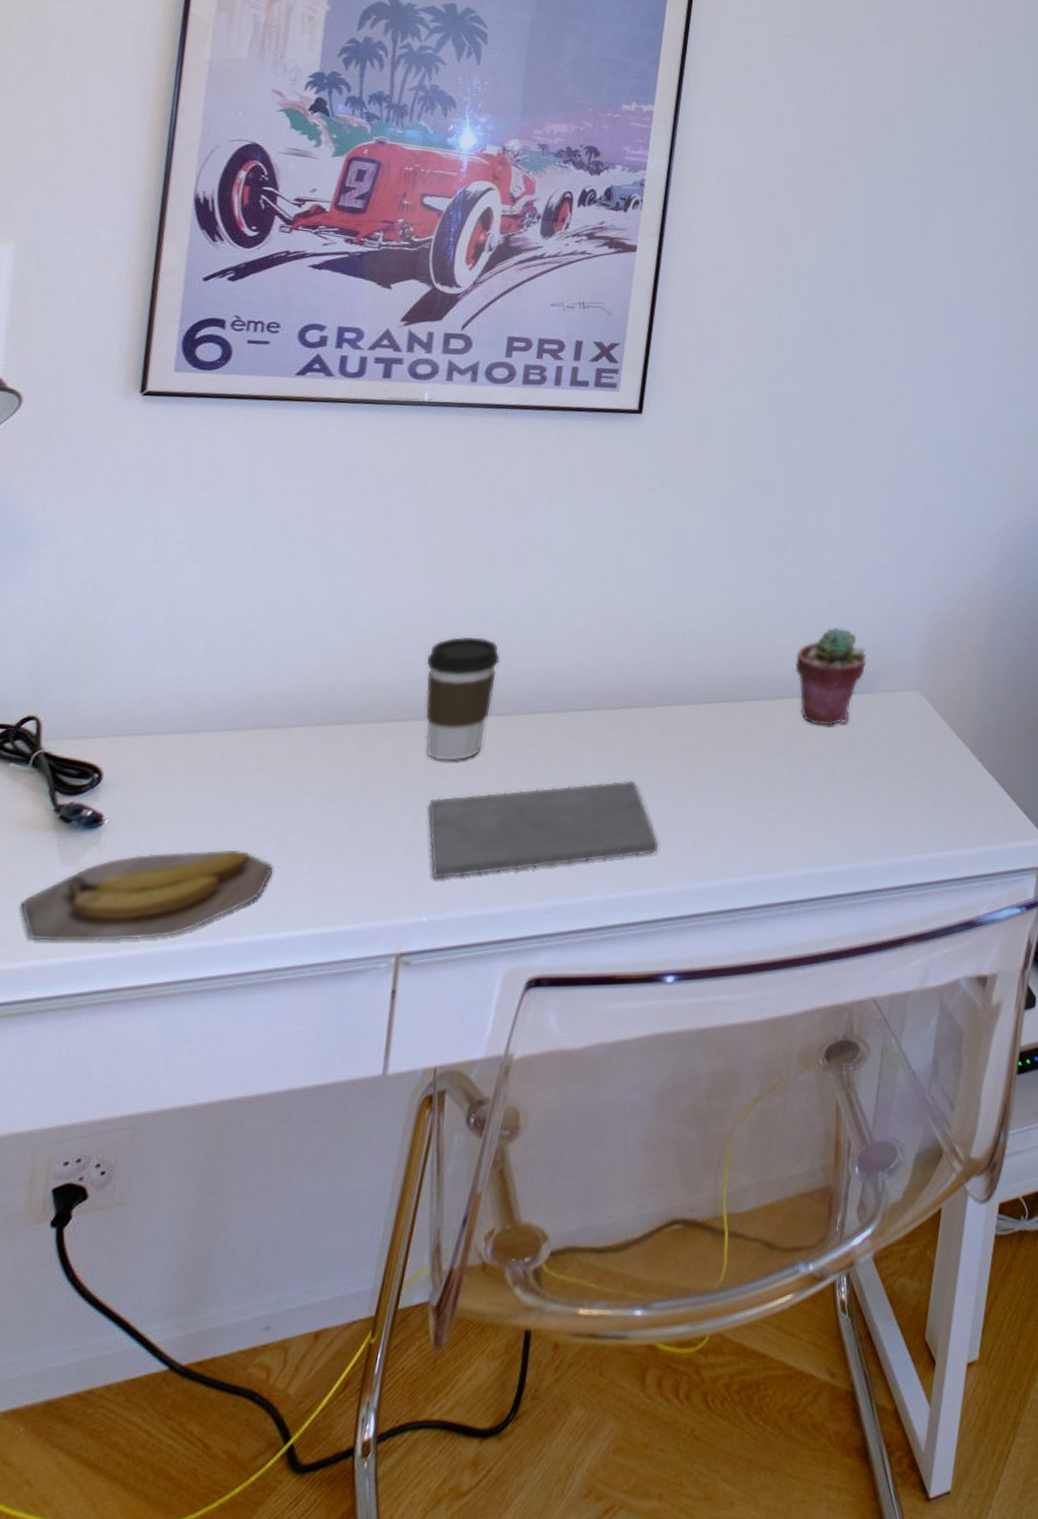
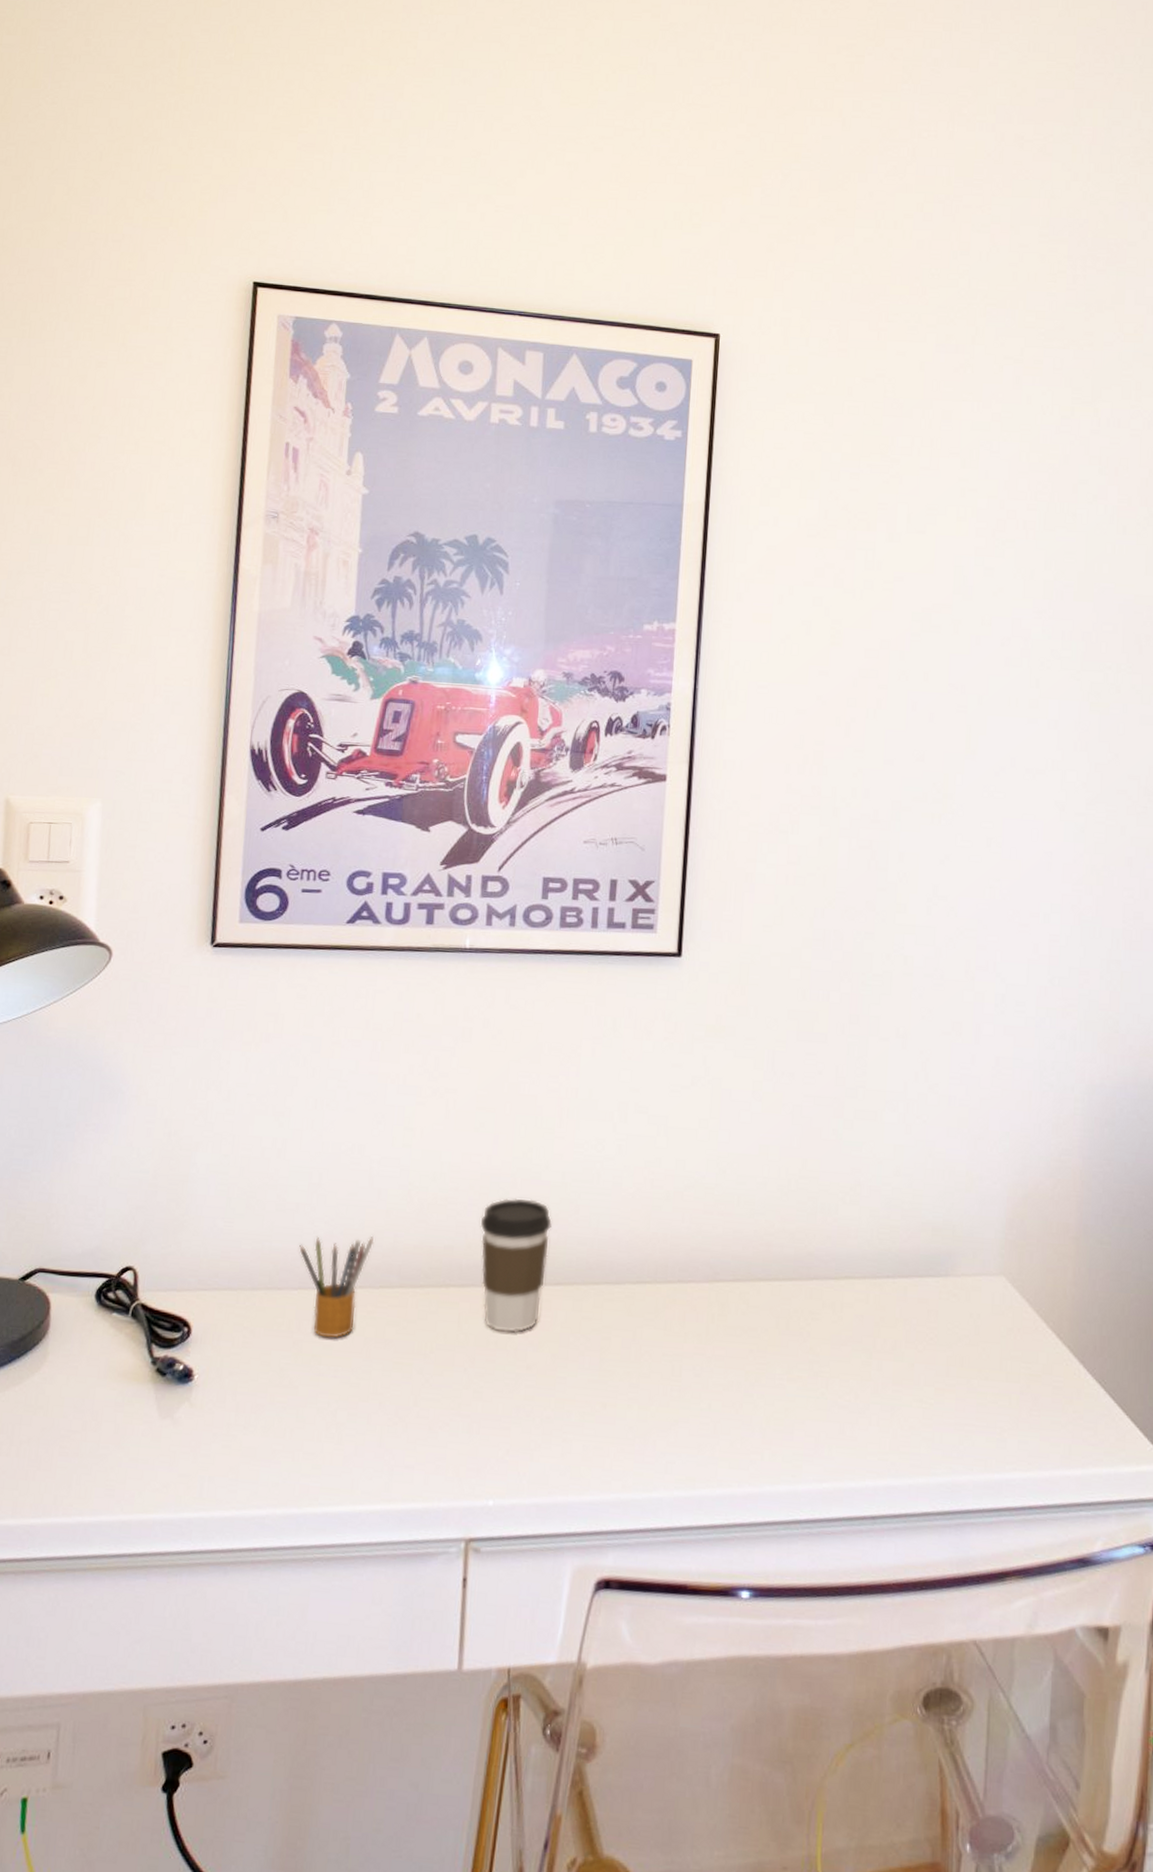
banana: present [20,849,273,941] -> none [126,1412,346,1501]
pencil box: none [229,677,313,776] -> present [299,1236,374,1339]
notepad: present [428,781,659,879] -> none [489,1364,725,1461]
potted succulent: present [795,627,867,726] -> none [861,1198,941,1313]

